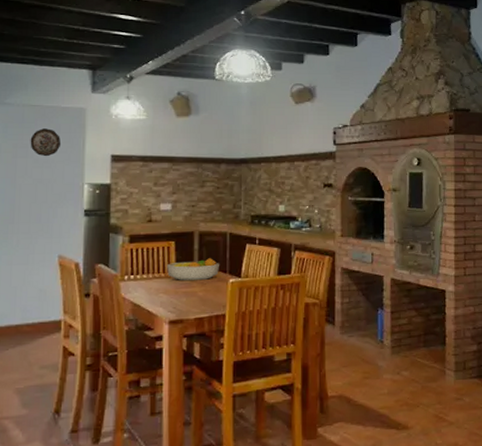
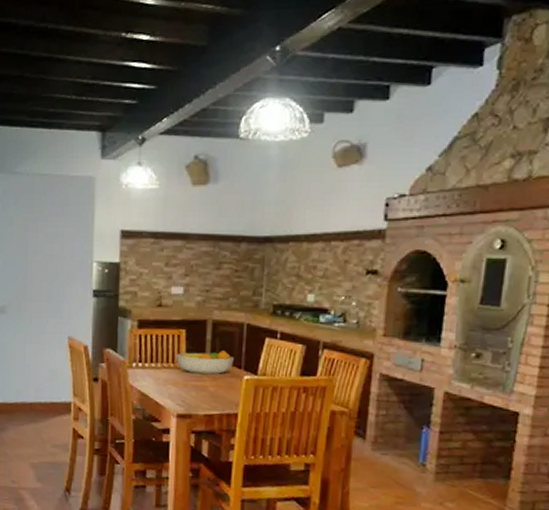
decorative plate: present [30,128,62,157] -> none [40,200,71,232]

